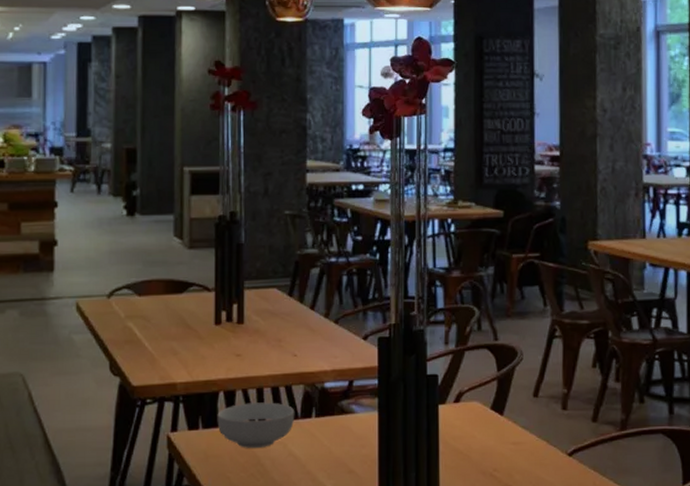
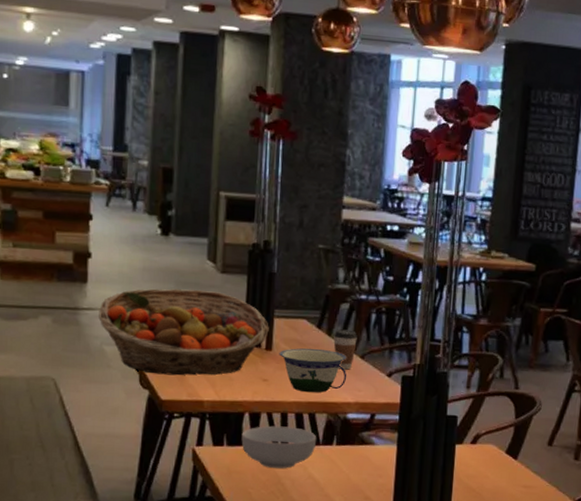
fruit basket: none [66,267,240,360] -> present [98,288,269,376]
bowl: none [251,317,322,364] -> present [279,348,347,393]
coffee cup: none [306,295,330,337] -> present [333,329,357,370]

